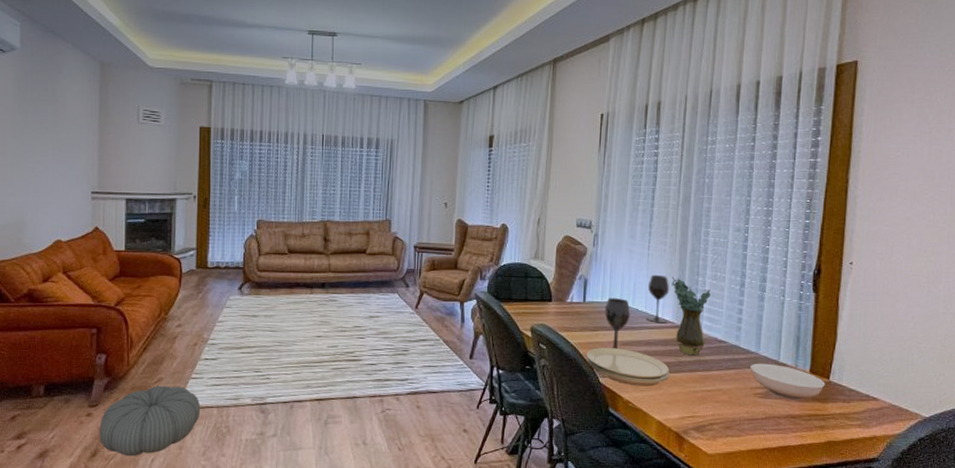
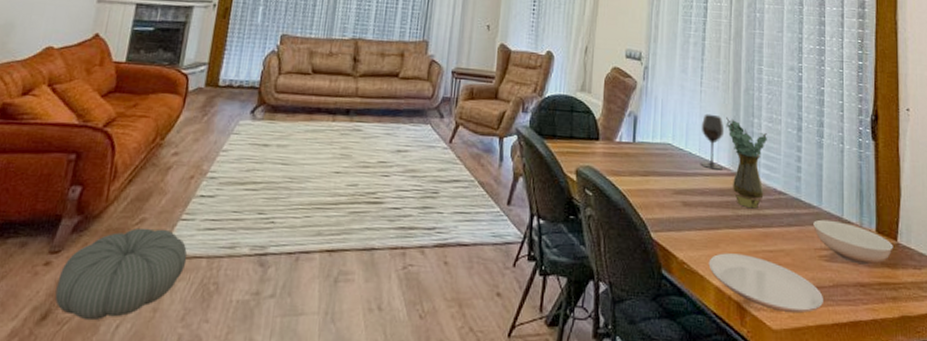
plate: present [586,348,670,387] -> none [636,196,728,244]
wine glass: present [604,298,631,349] -> none [655,138,684,199]
plate: none [651,393,757,441] -> present [708,253,824,314]

